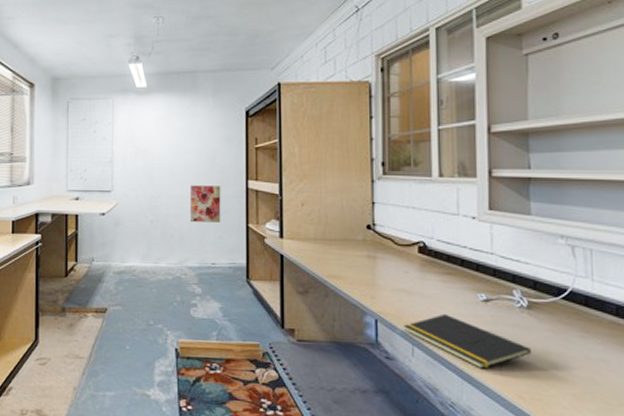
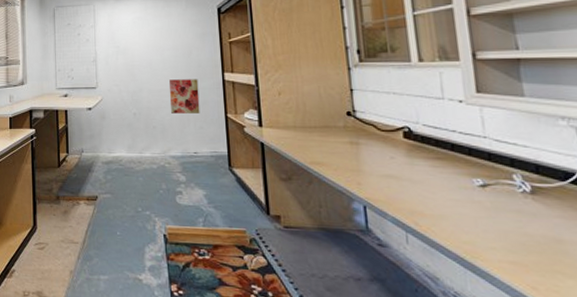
notepad: present [404,313,533,369] -> none [394,199,543,258]

